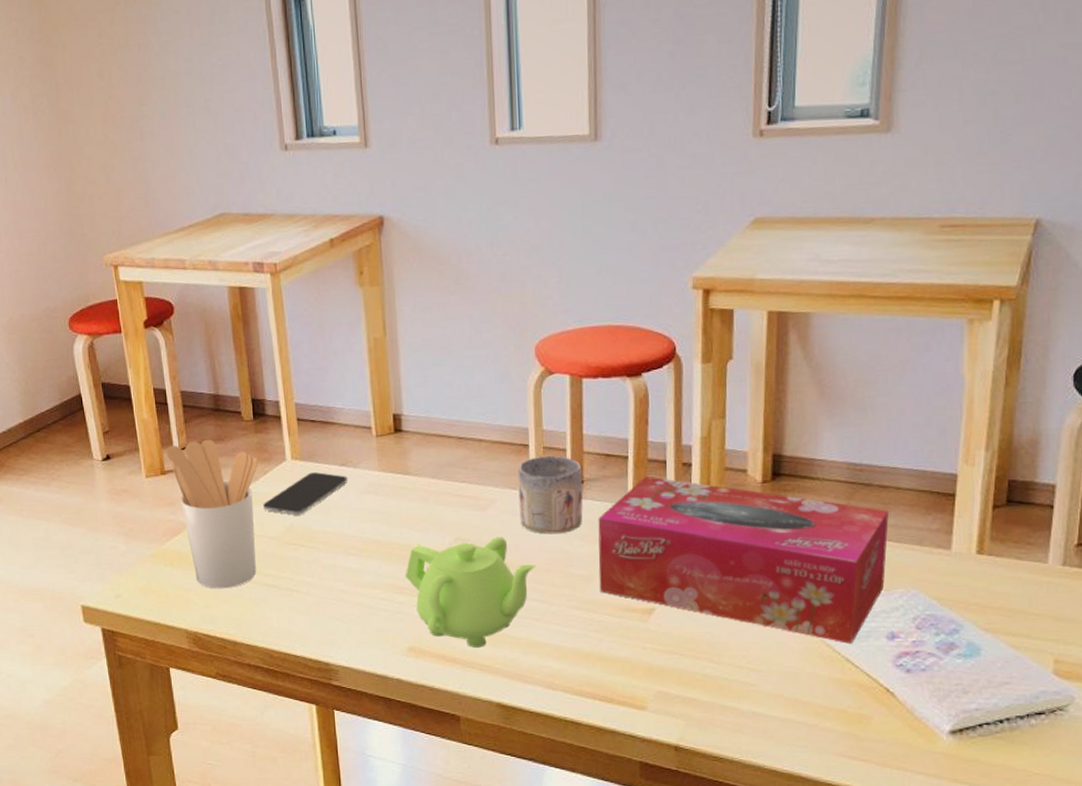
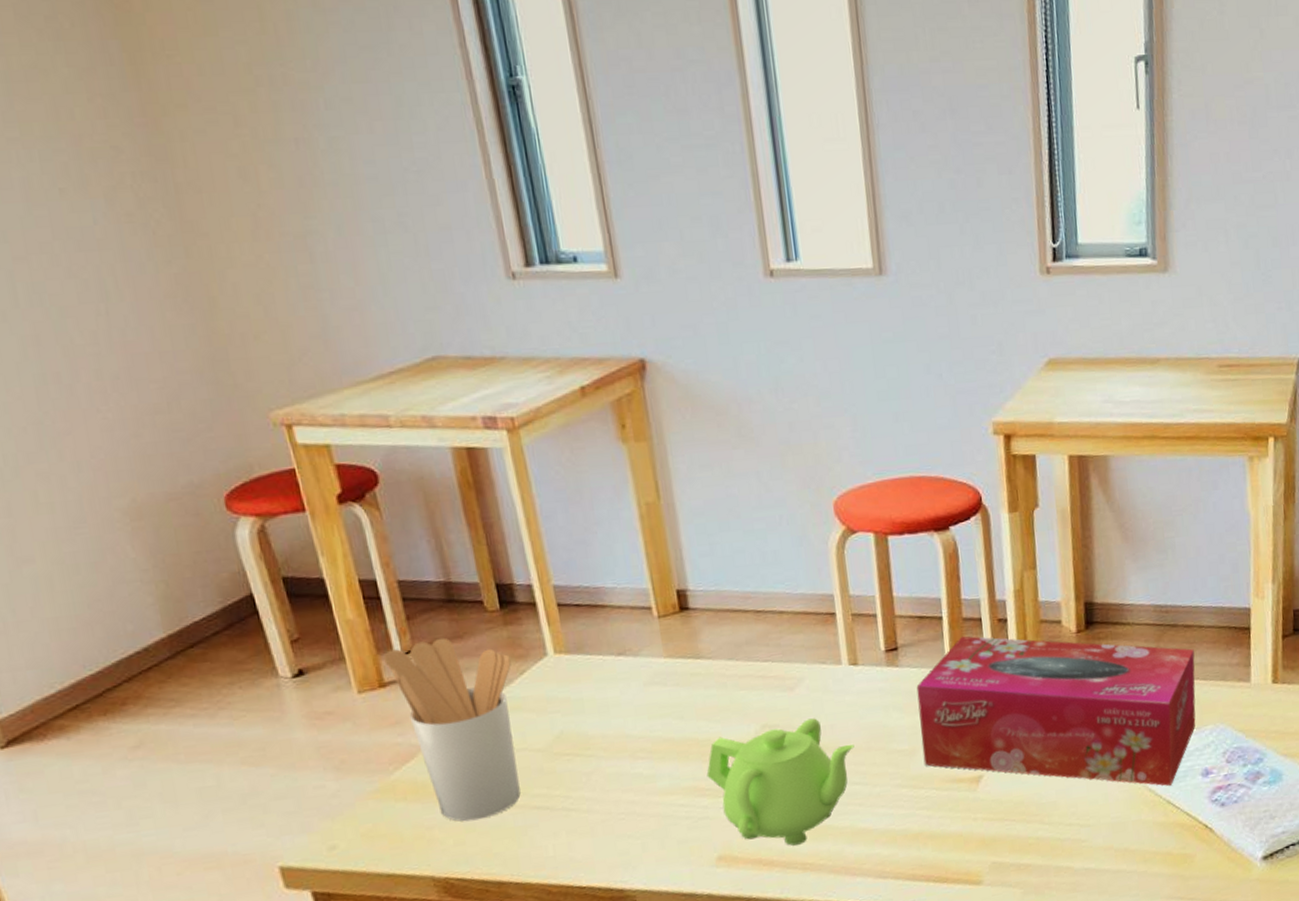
smartphone: present [262,472,348,515] -> none [521,665,628,720]
mug: present [518,456,583,535] -> none [826,622,900,710]

